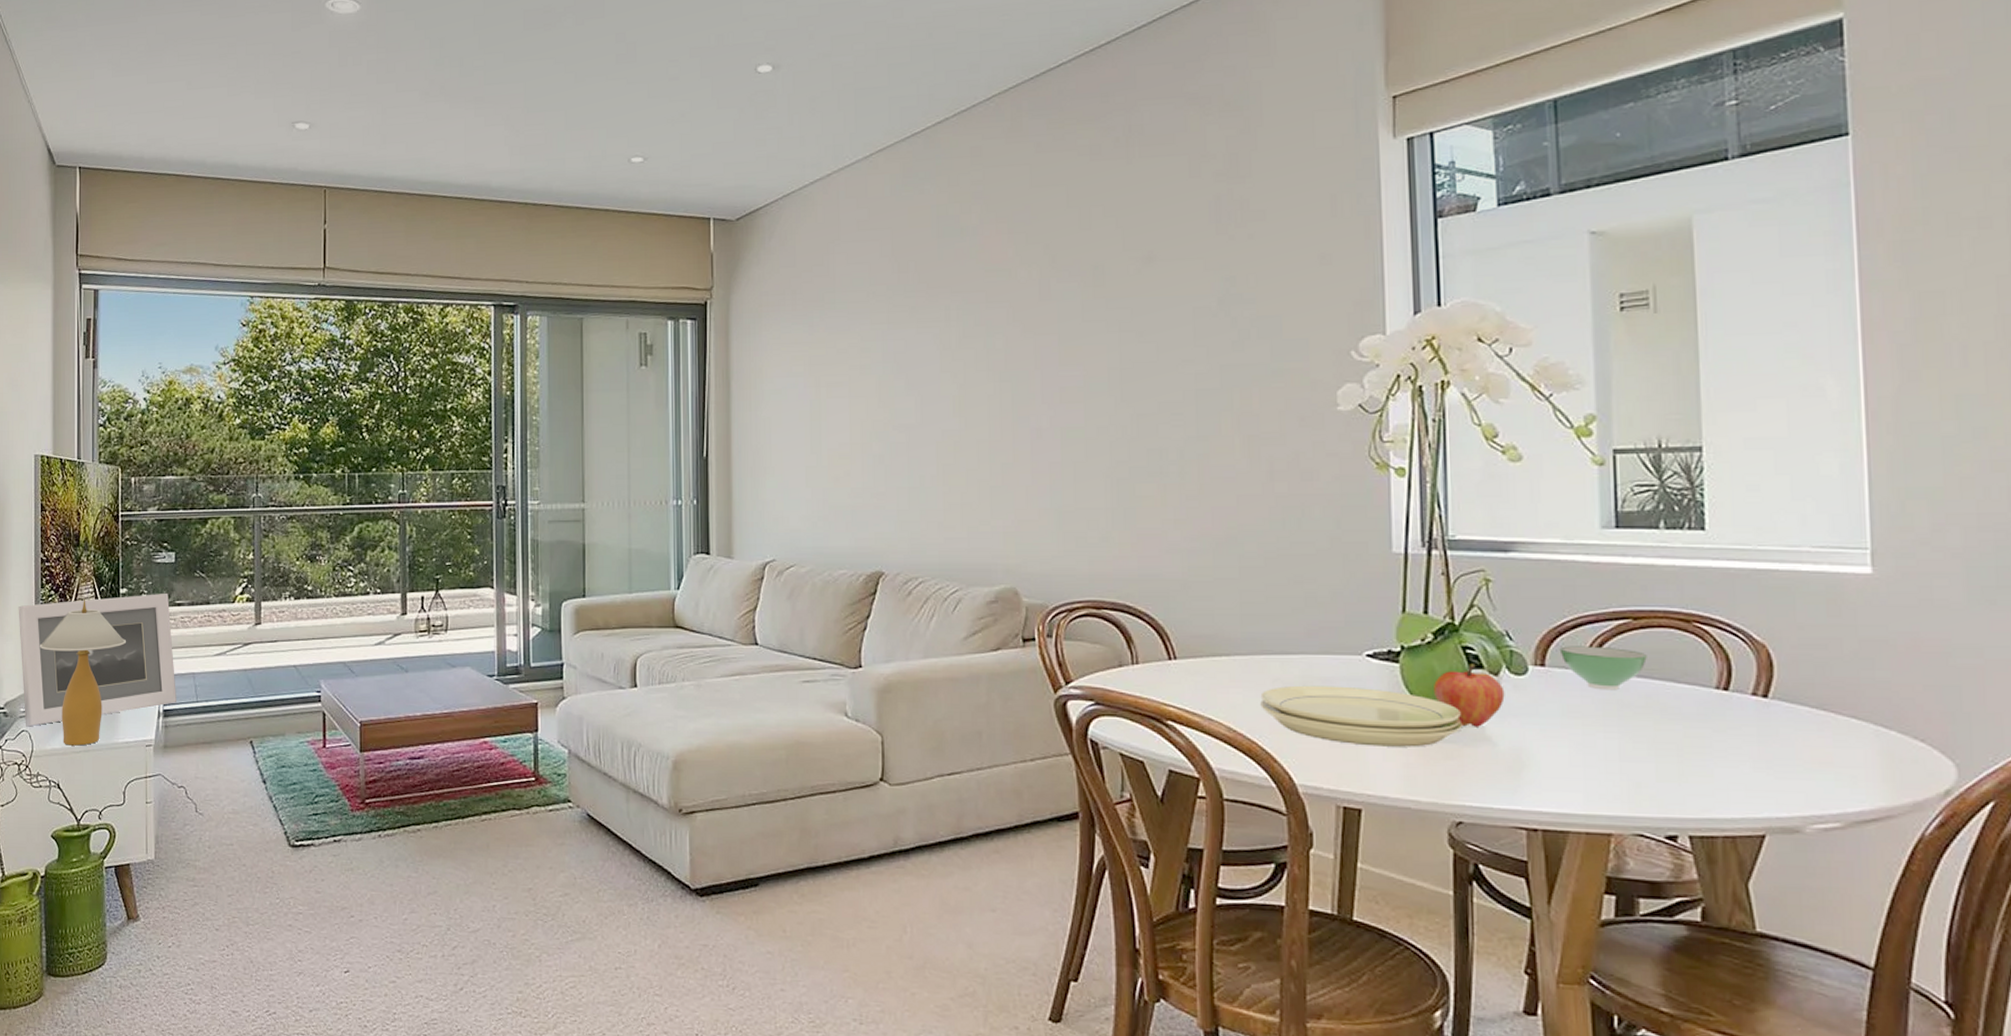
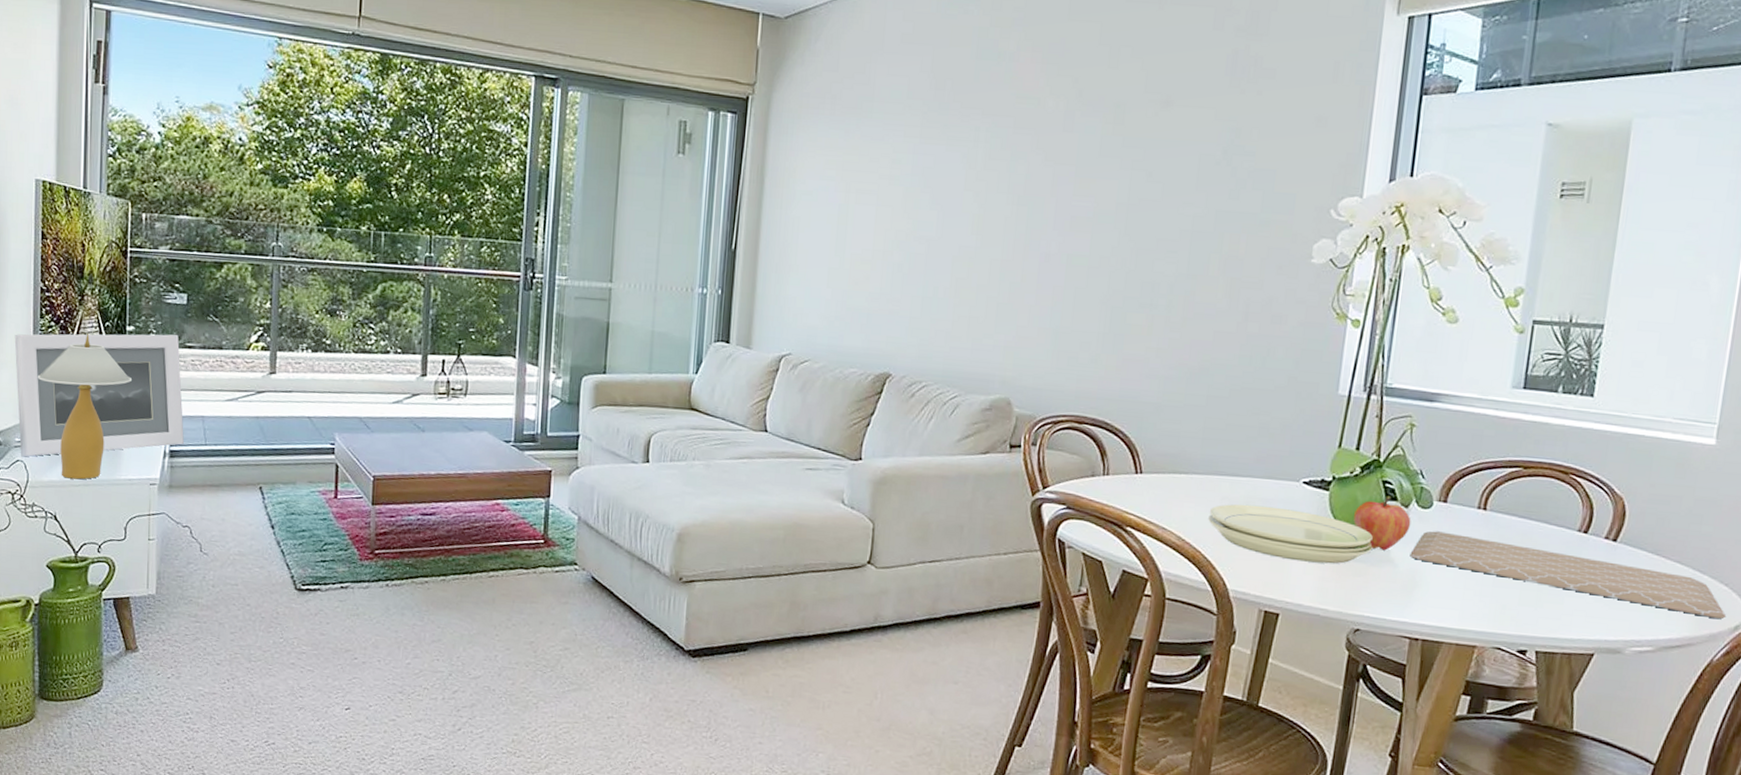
placemat: none [1510,700,1931,782] -> present [1410,531,1727,619]
bowl: present [1559,646,1647,691] -> none [1460,486,1529,528]

